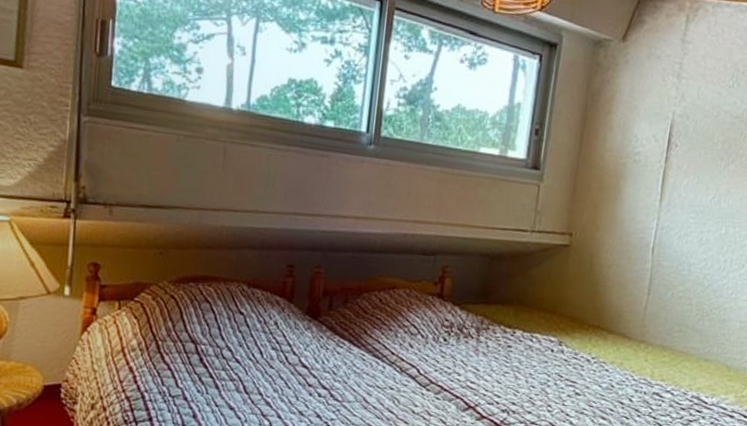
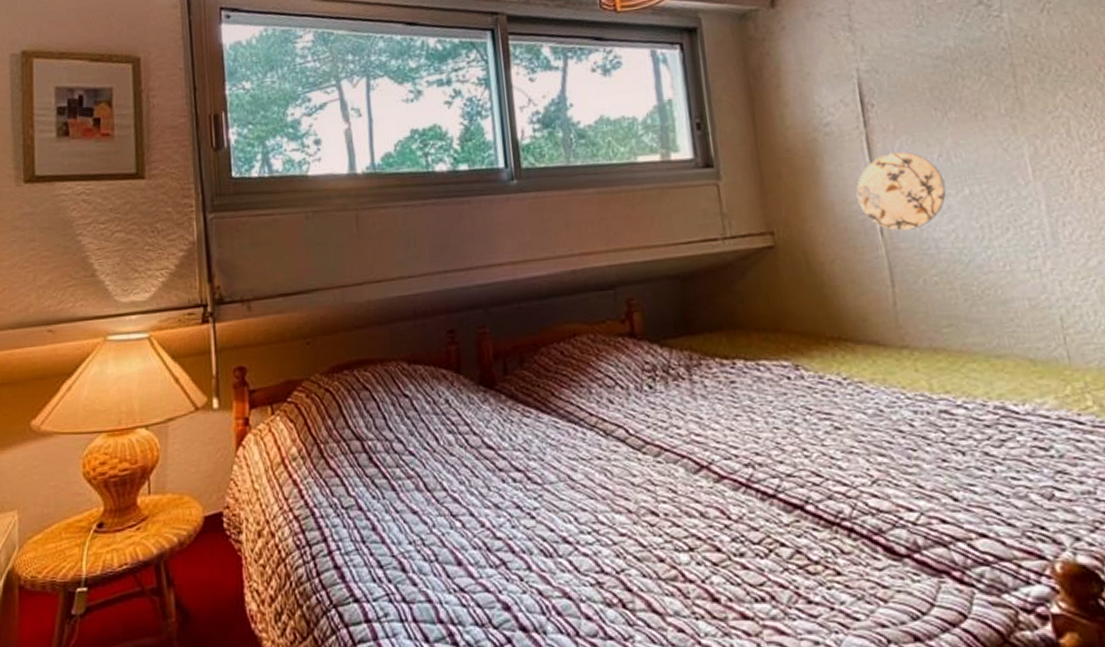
decorative plate: none [642,188,711,253] -> present [856,152,947,231]

